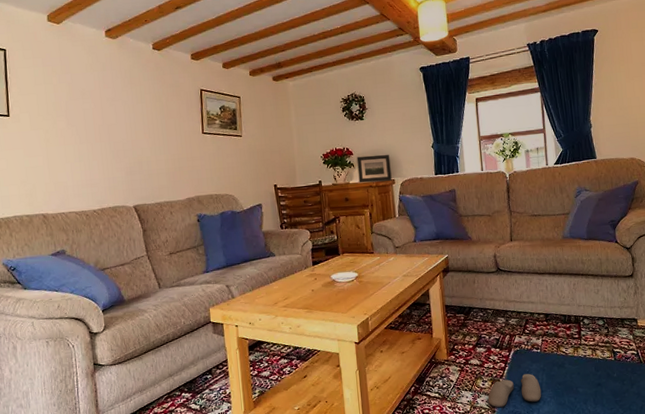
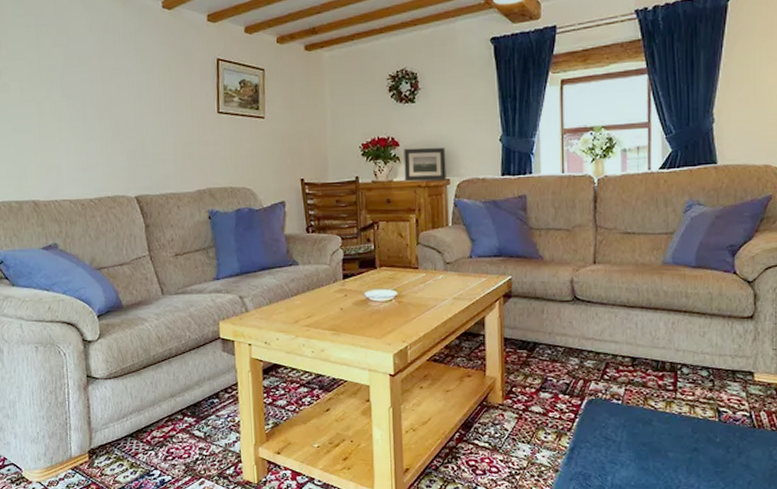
slippers: present [488,373,542,408] -> none [550,428,620,467]

